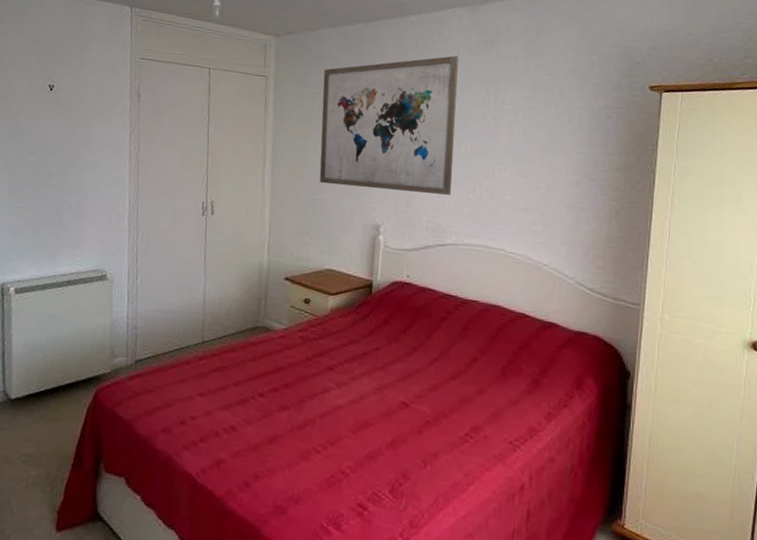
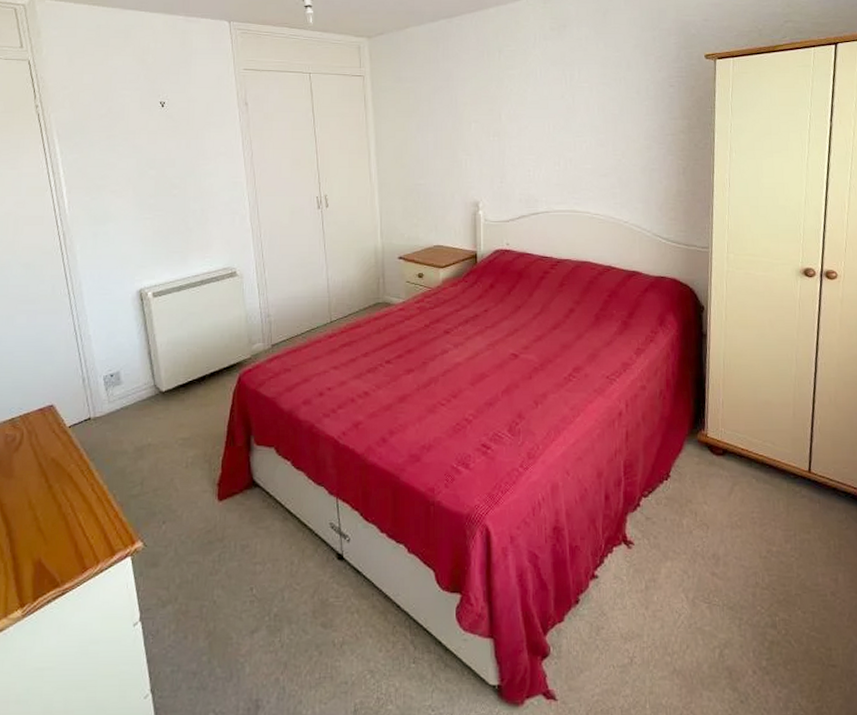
wall art: present [319,56,458,195] -> none [416,42,540,170]

